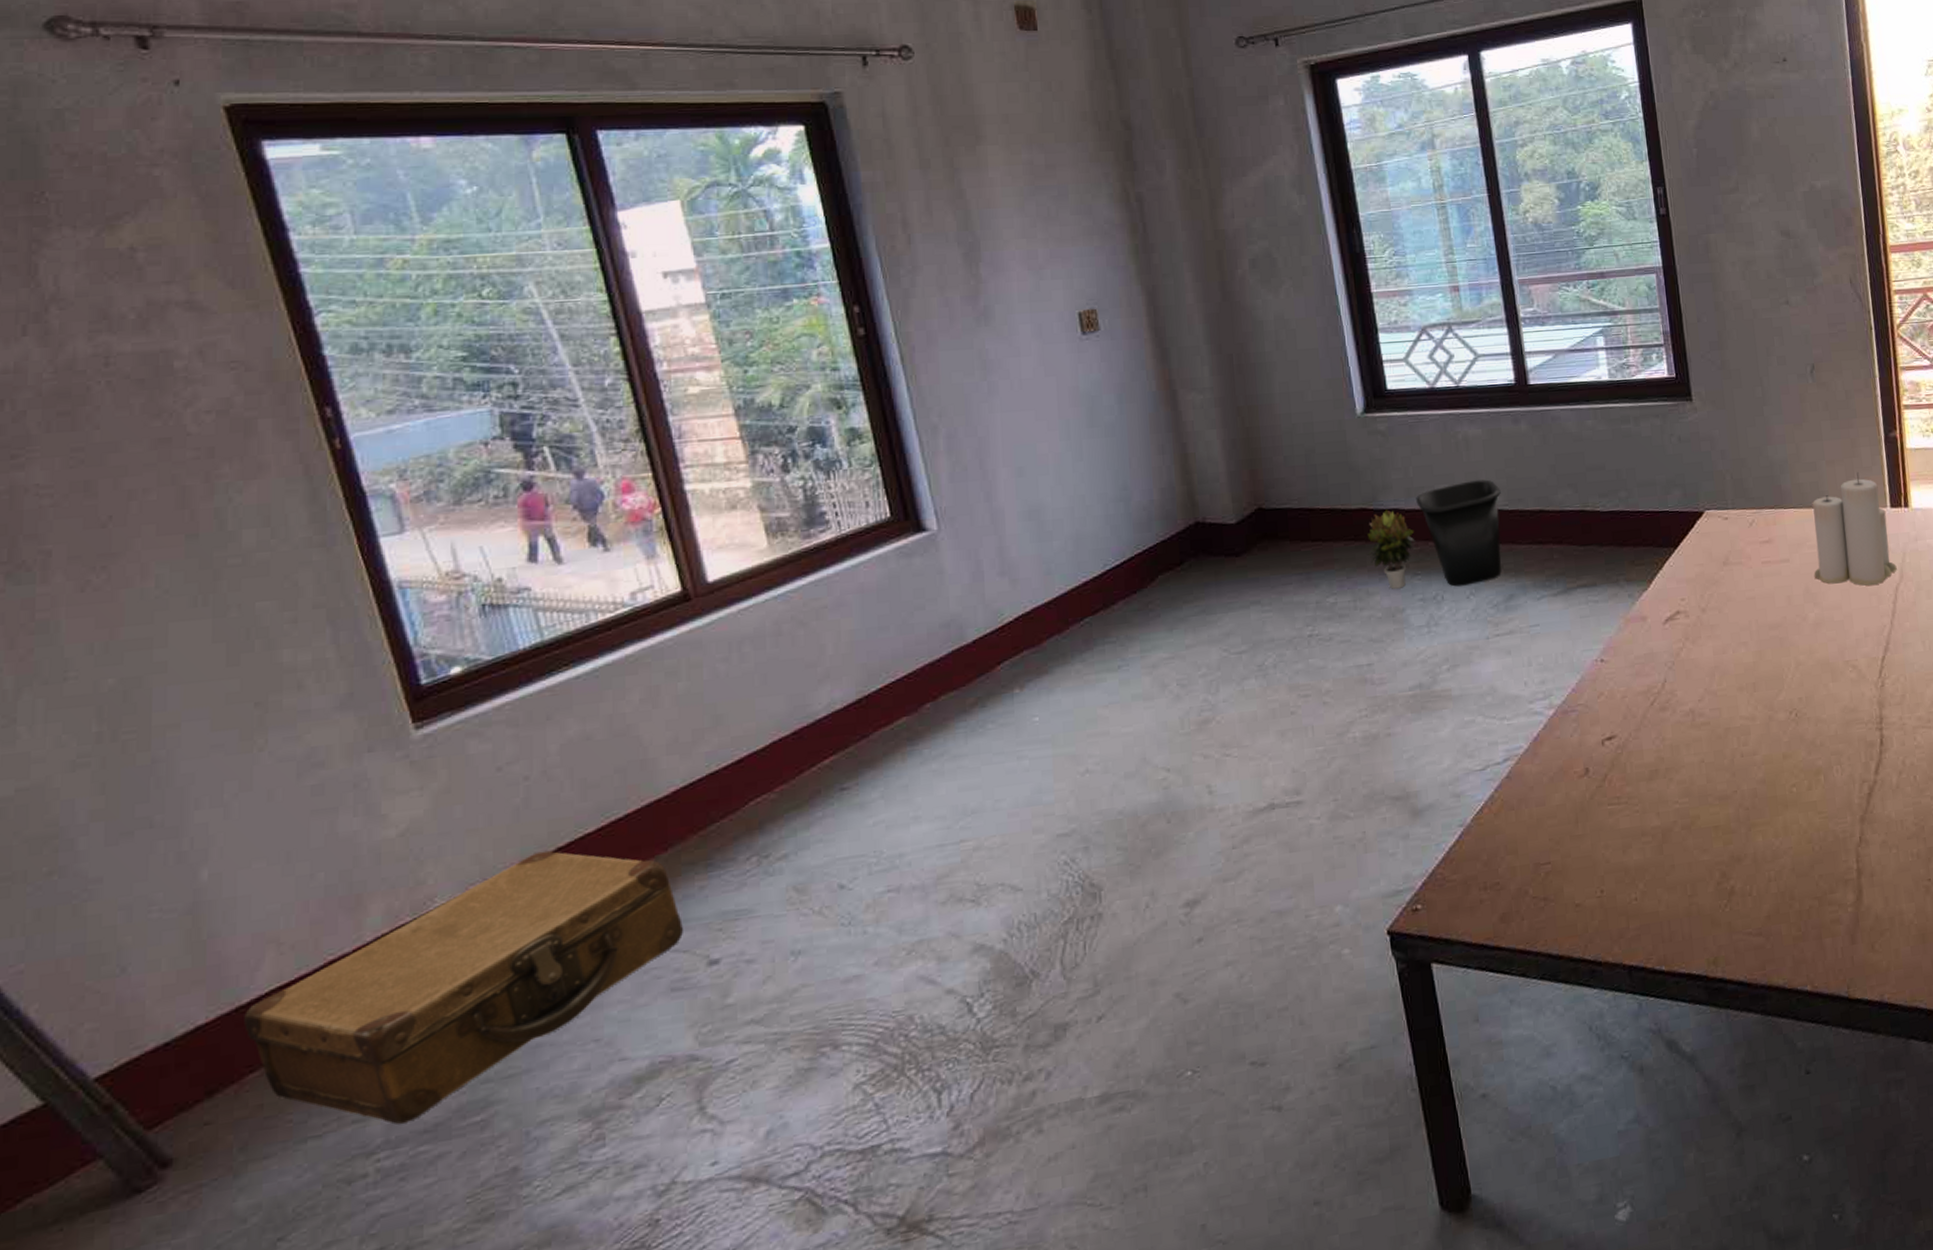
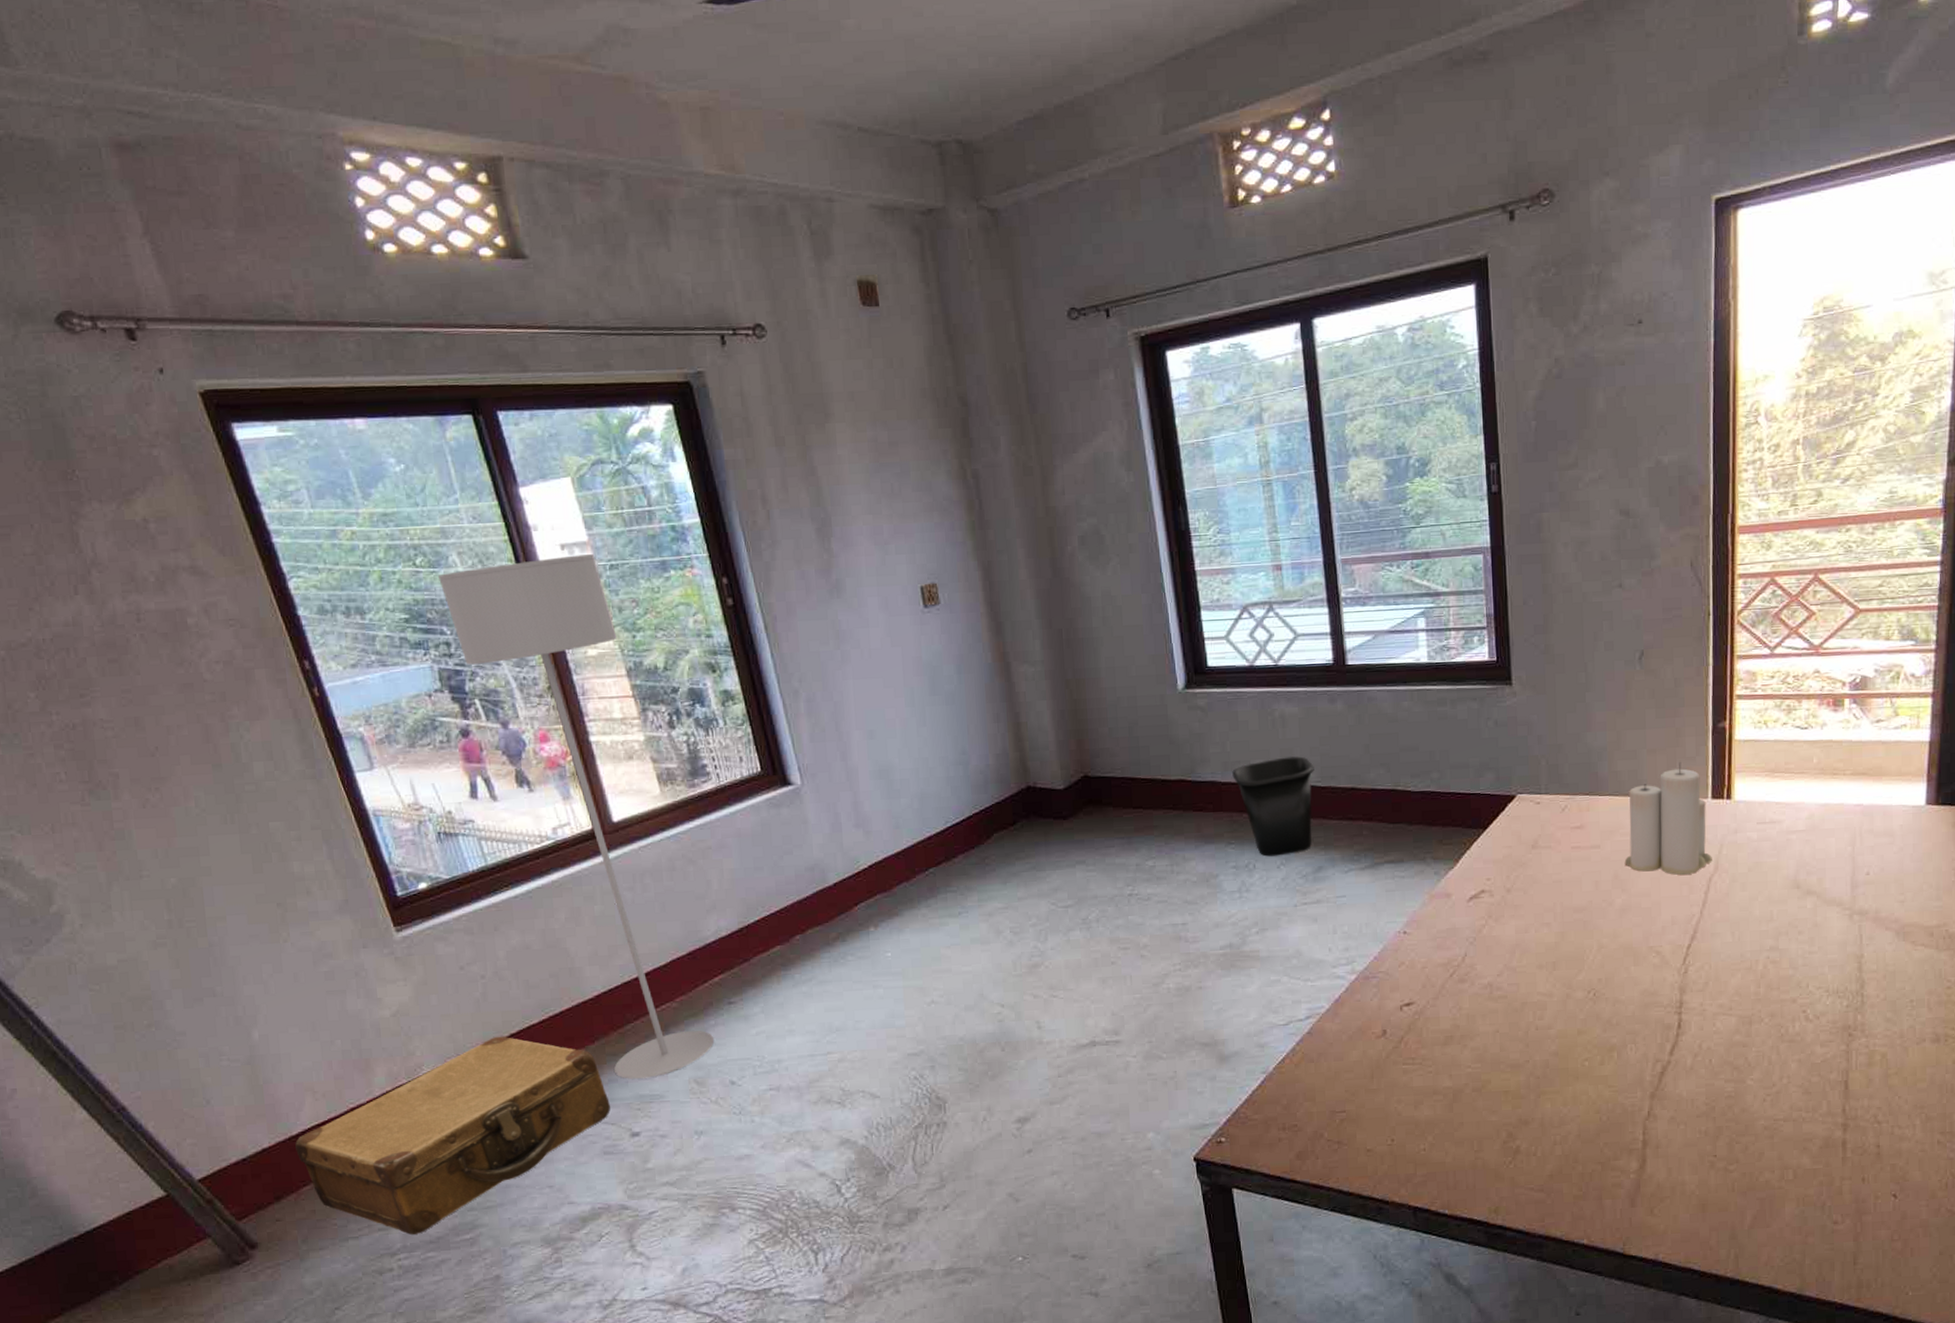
floor lamp: none [509,283,821,893] -> present [438,554,715,1079]
potted plant: present [1367,509,1419,589] -> none [1185,781,1233,856]

